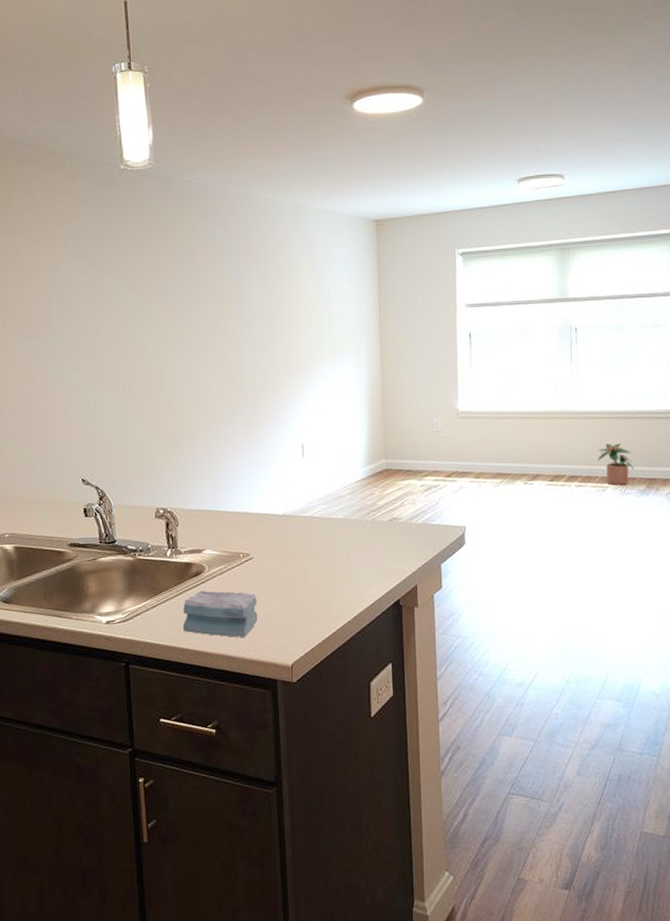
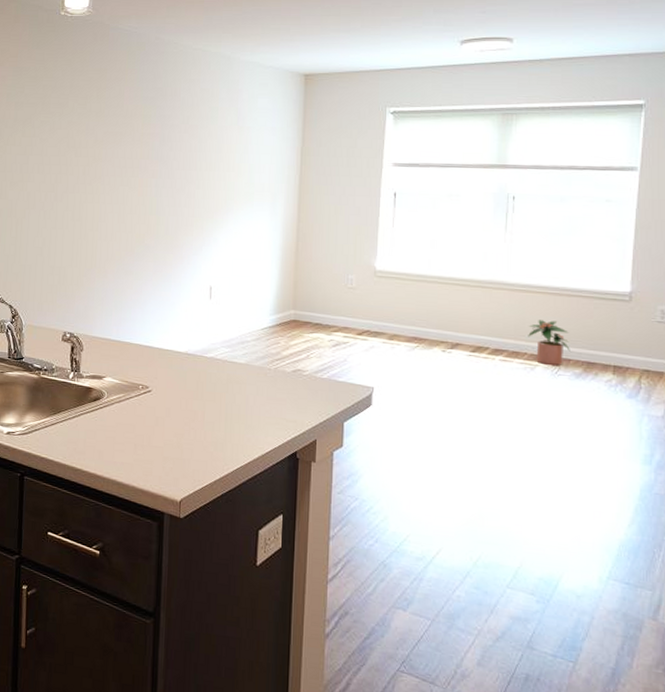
sponge: present [182,590,258,637] -> none [77,415,152,466]

